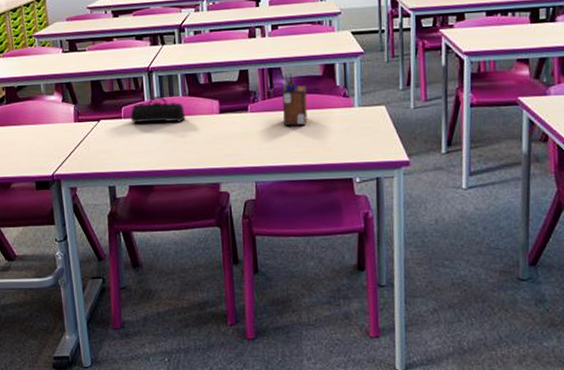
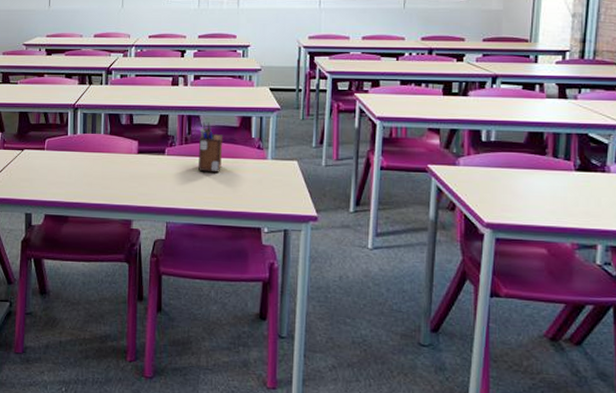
pencil case: present [130,95,186,124] -> none [53,131,106,158]

